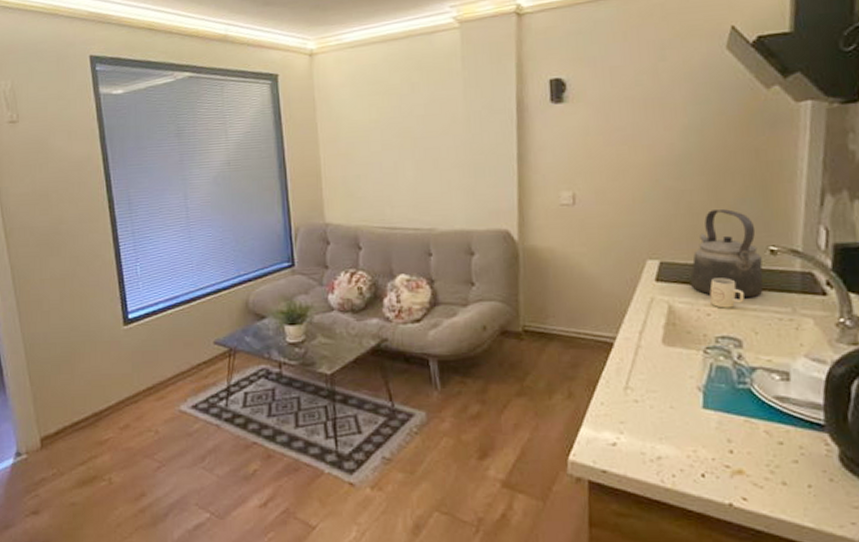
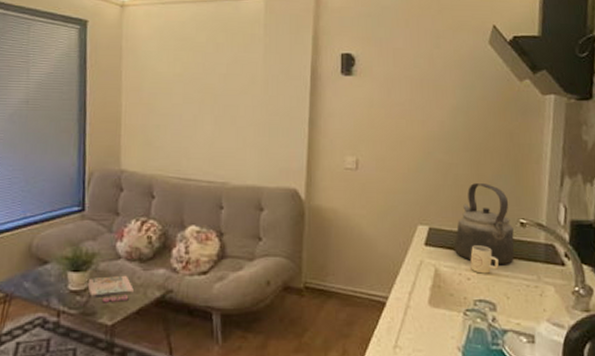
magazine: none [303,326,350,354] -> present [86,275,135,303]

